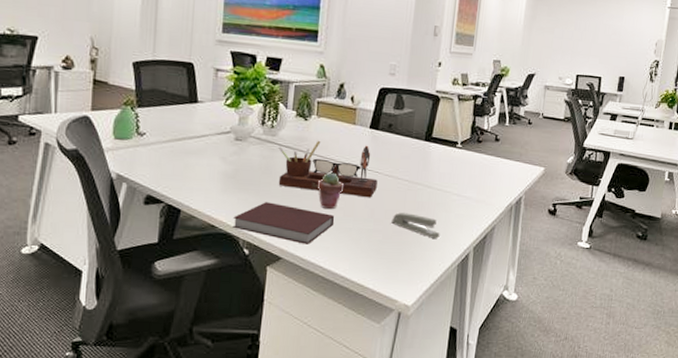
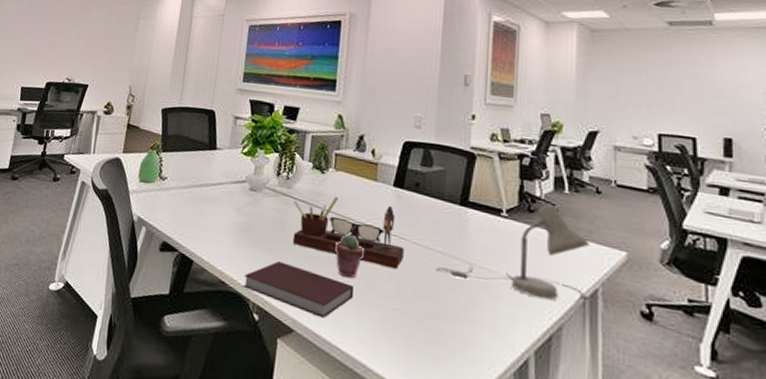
stapler: present [391,213,440,239] -> none [422,291,487,332]
desk lamp: none [403,134,520,209] -> present [436,203,593,301]

